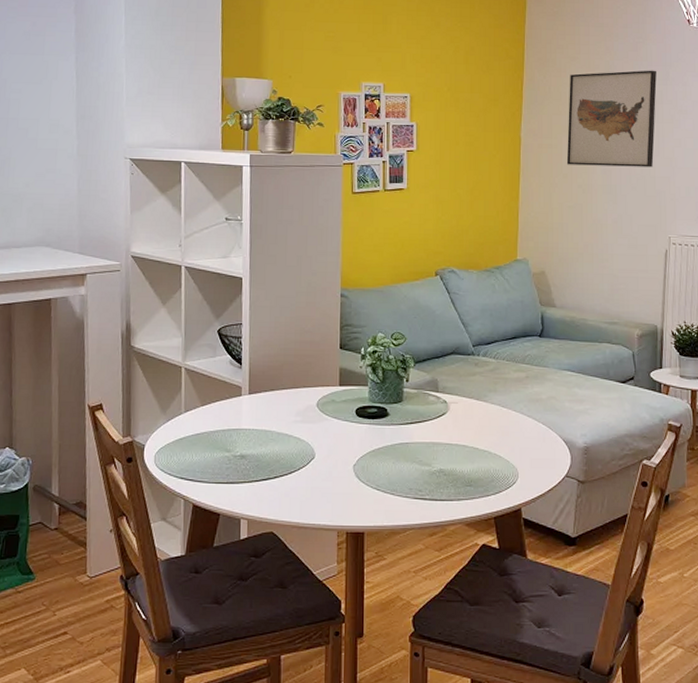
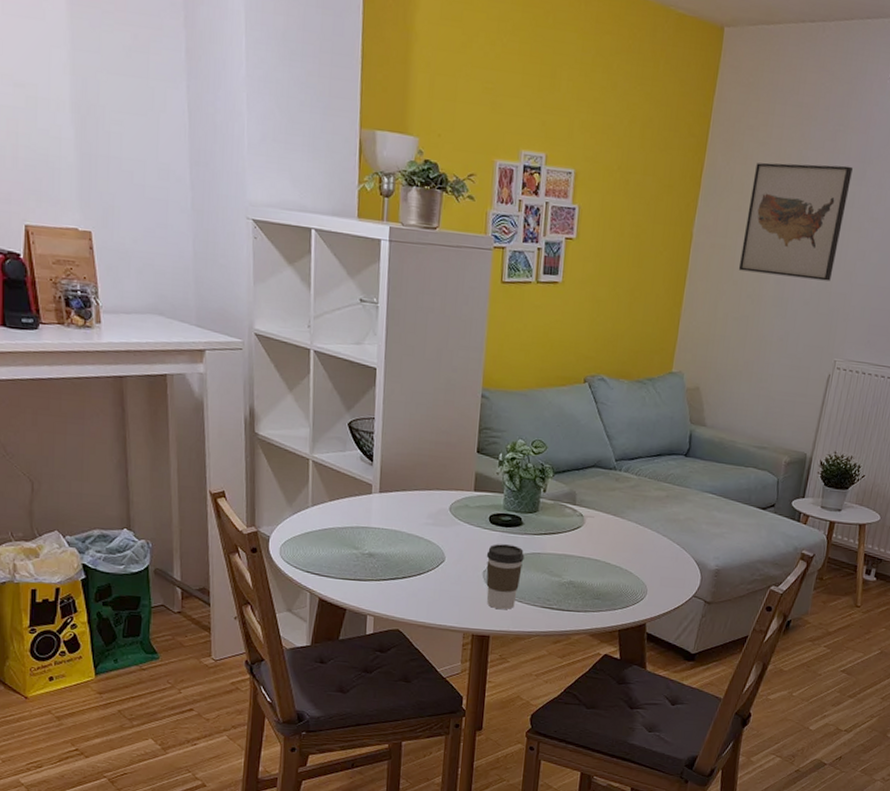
coffee cup: none [355,436,393,504] -> present [486,544,525,610]

